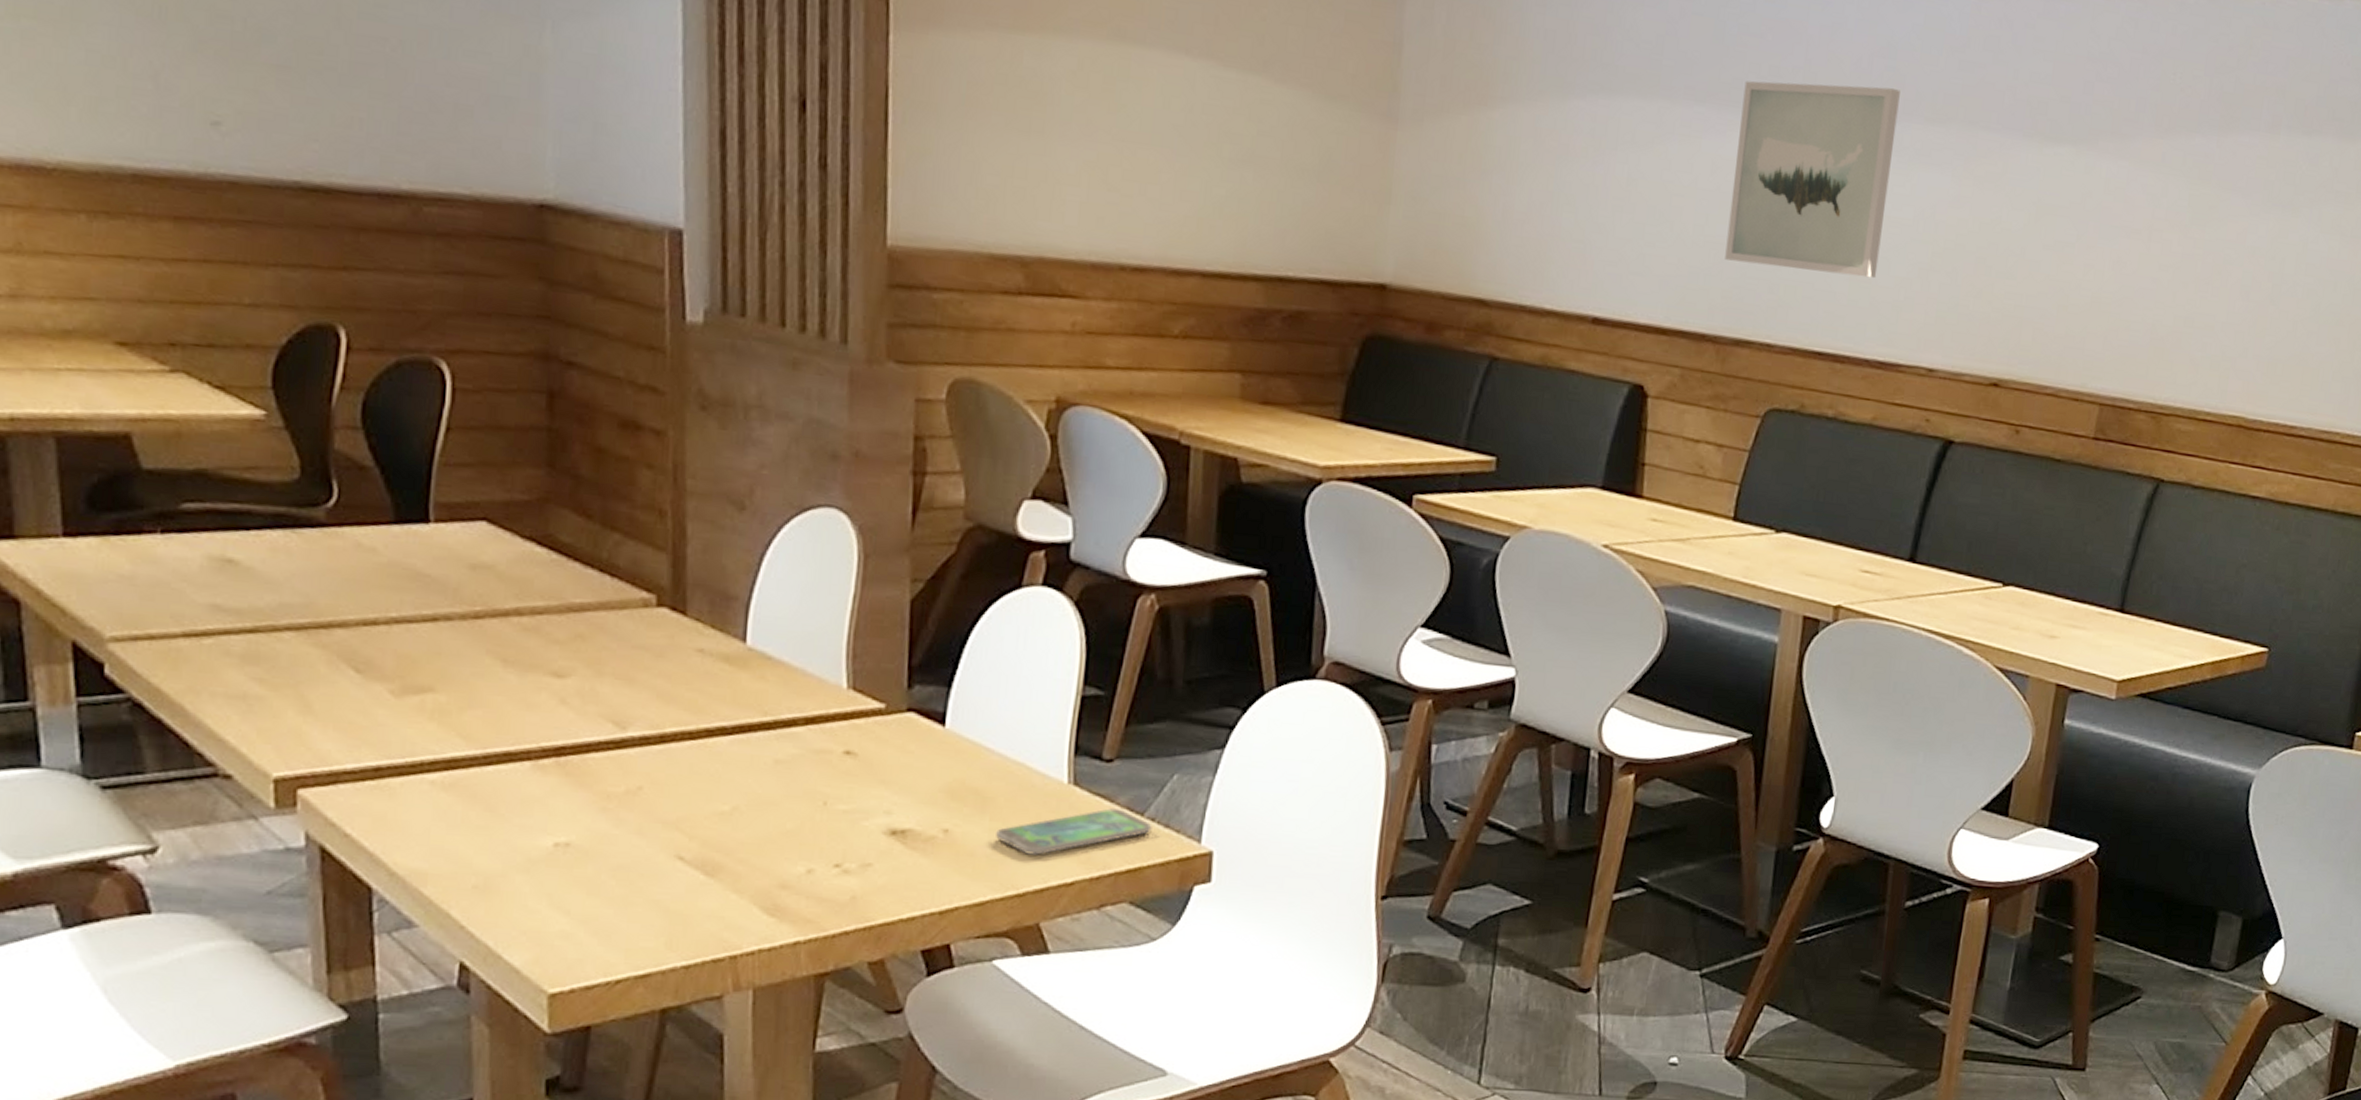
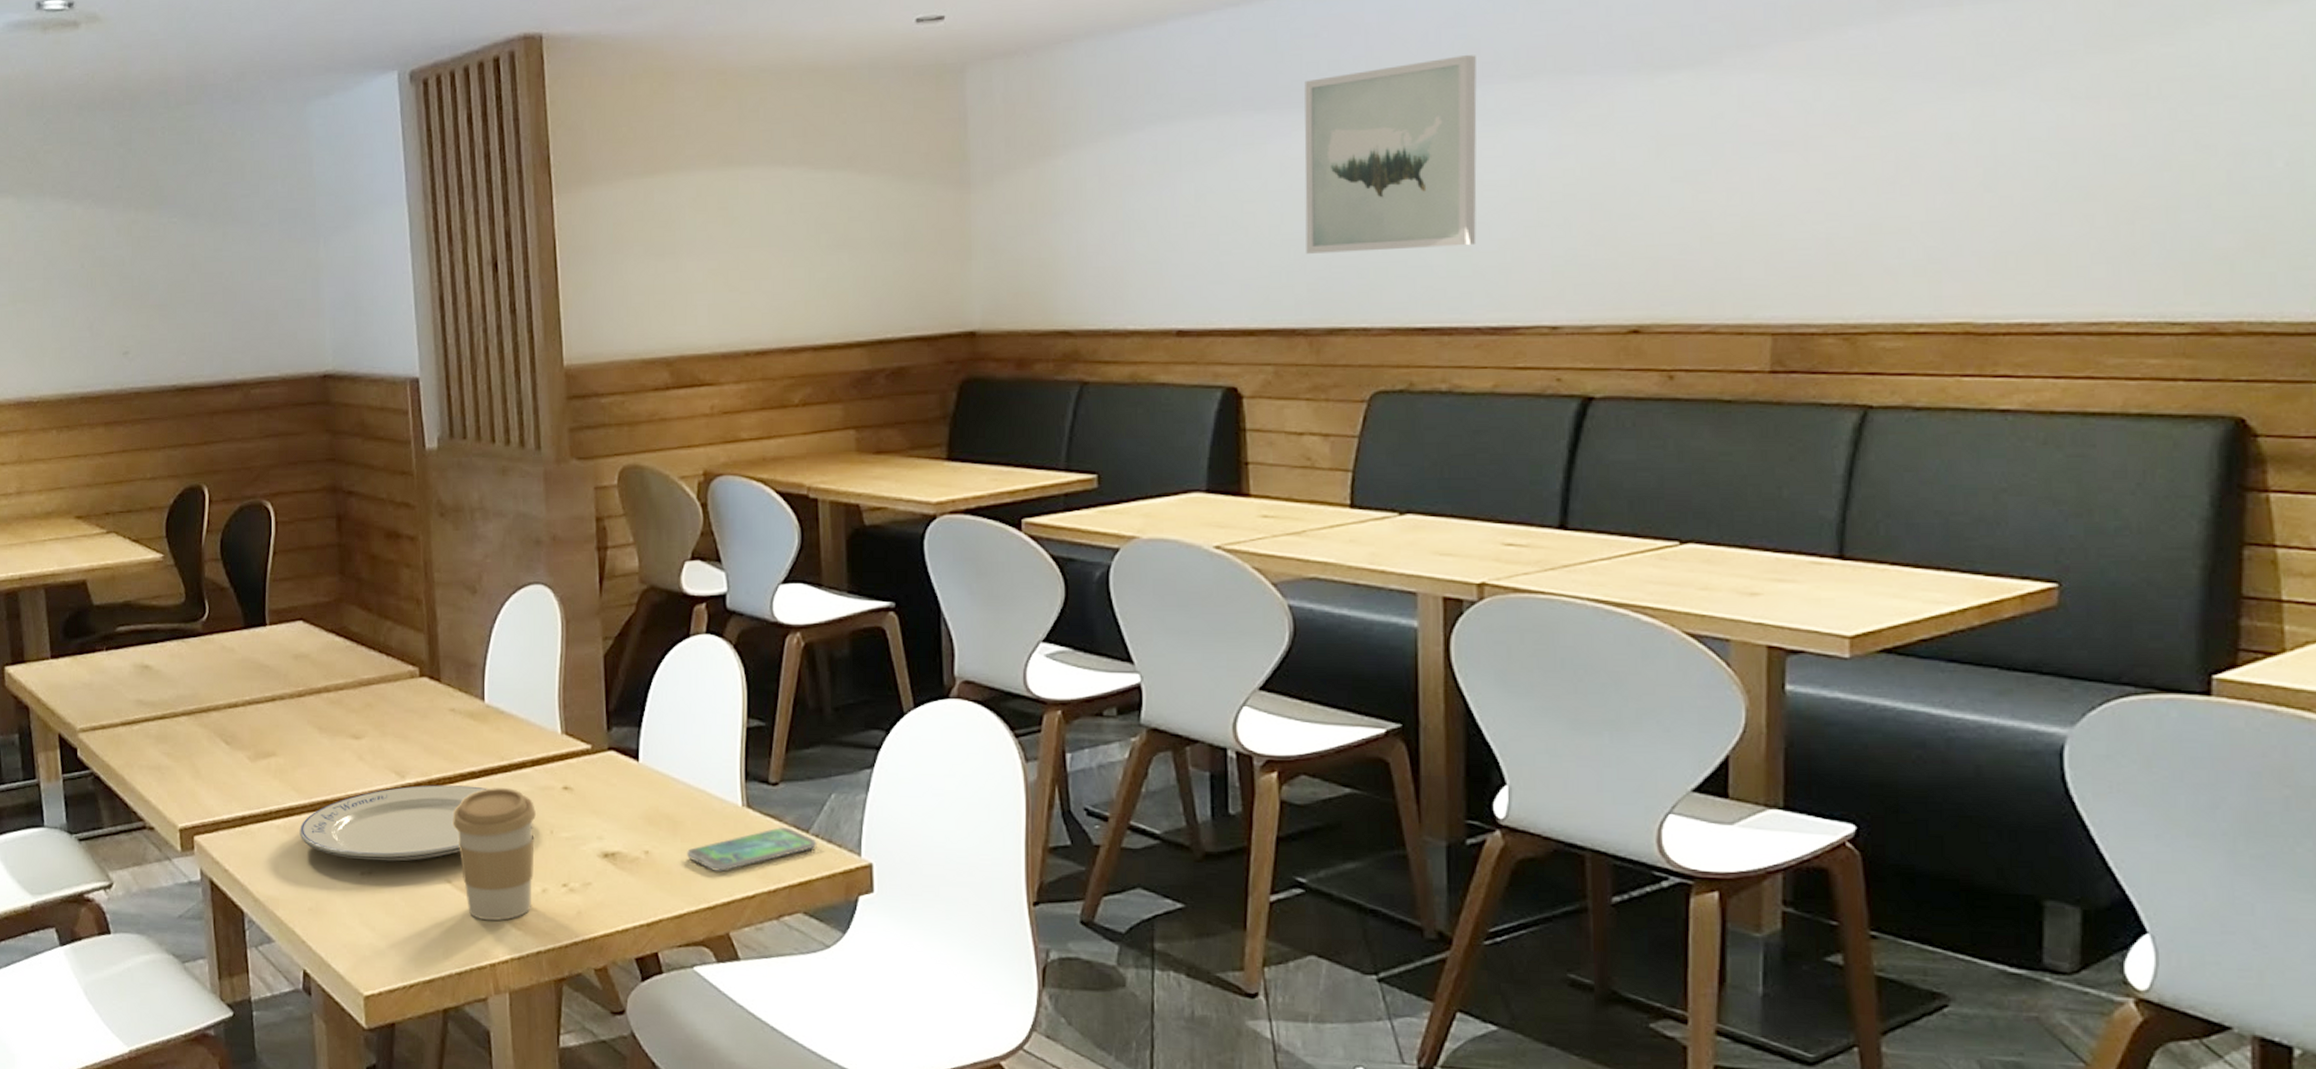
plate: none [464,740,744,832] -> present [299,785,489,862]
coffee cup: none [690,747,806,905] -> present [453,788,536,921]

